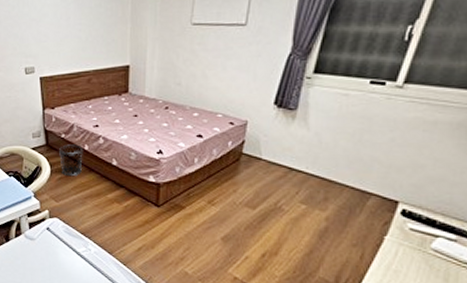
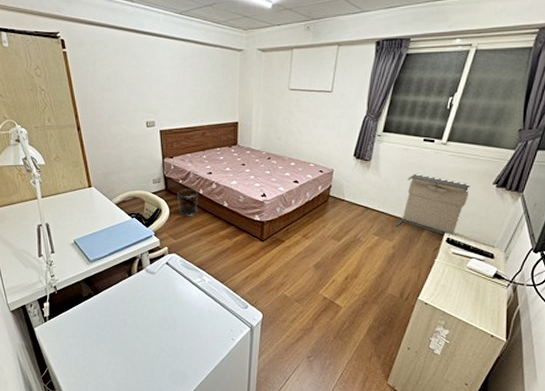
laundry hamper: none [329,125,437,208] -> present [395,173,470,237]

